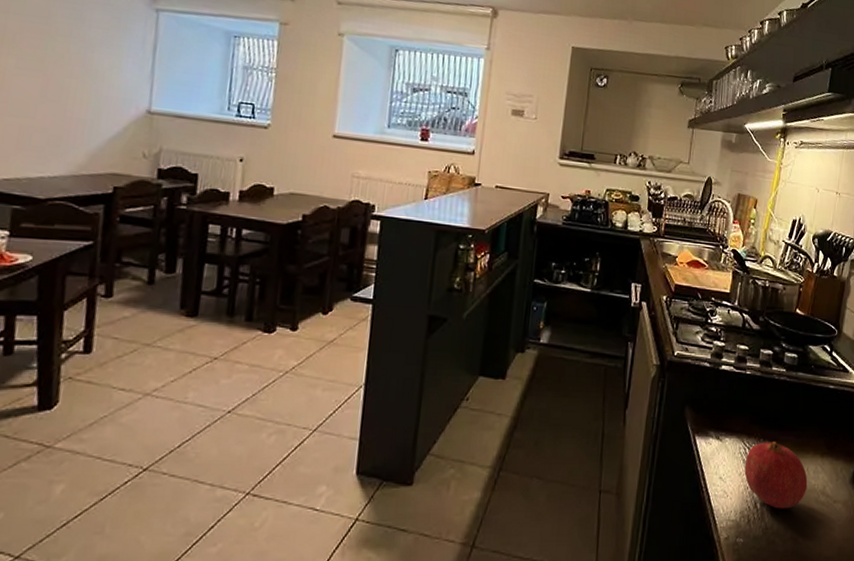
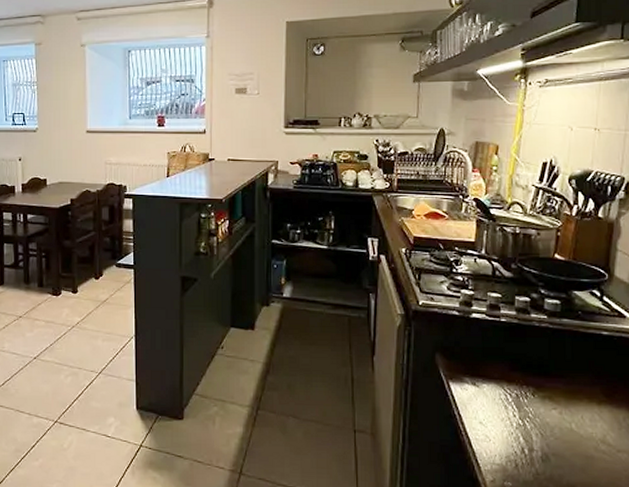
fruit: present [744,442,808,509] -> none [507,388,584,456]

